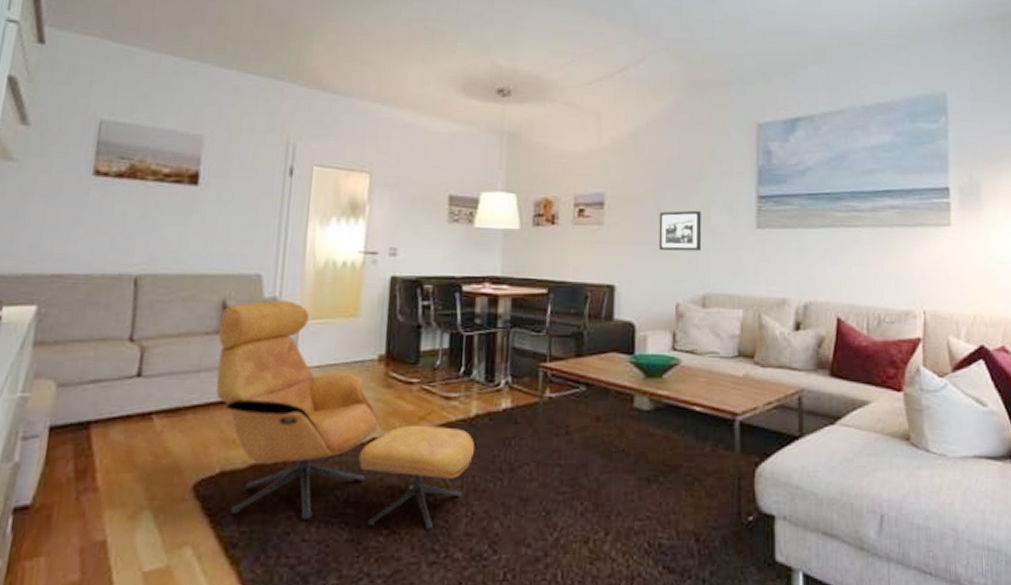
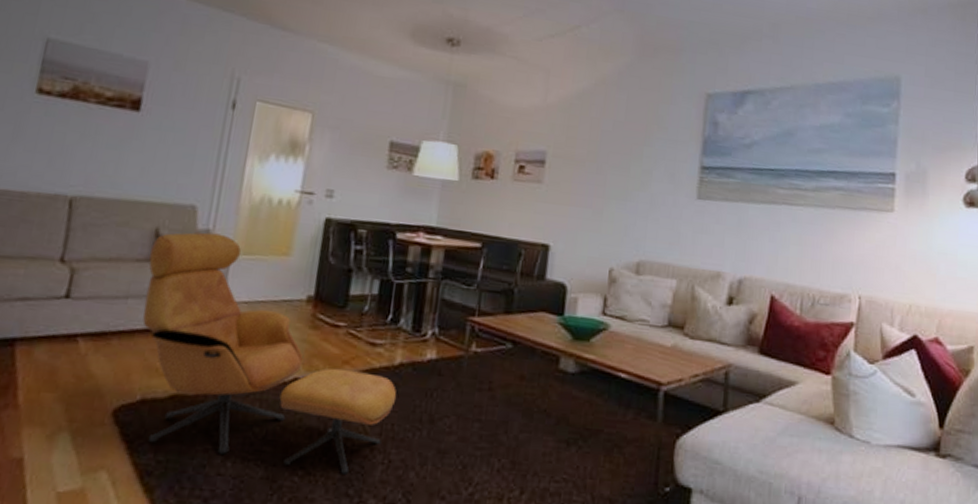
picture frame: present [658,210,702,251] -> none [596,174,643,218]

